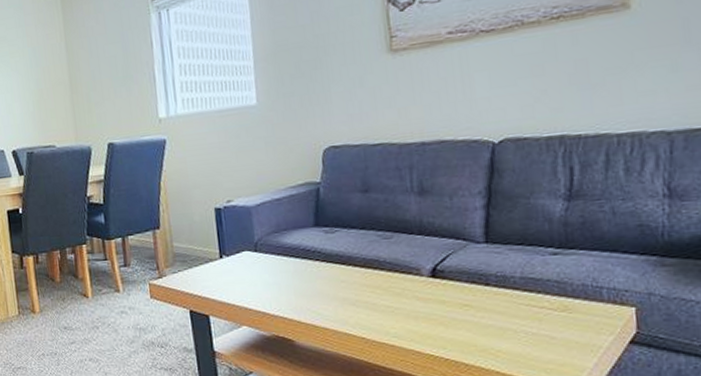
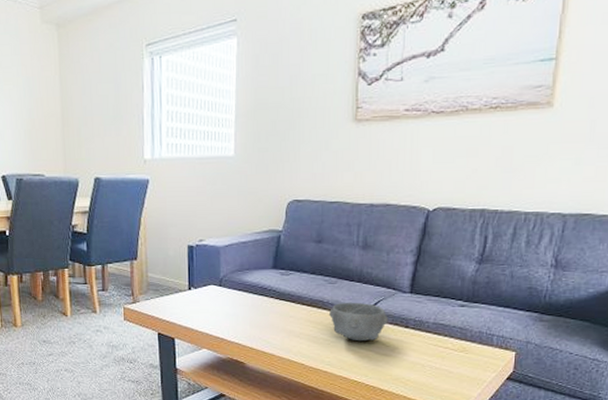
bowl: none [388,258,463,306] -> present [329,302,389,342]

